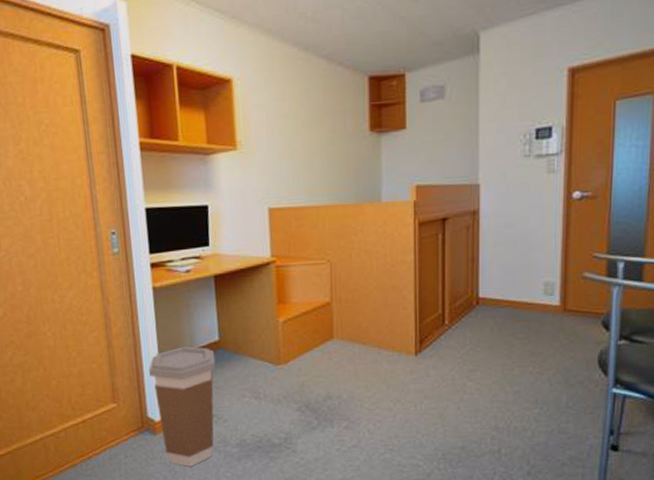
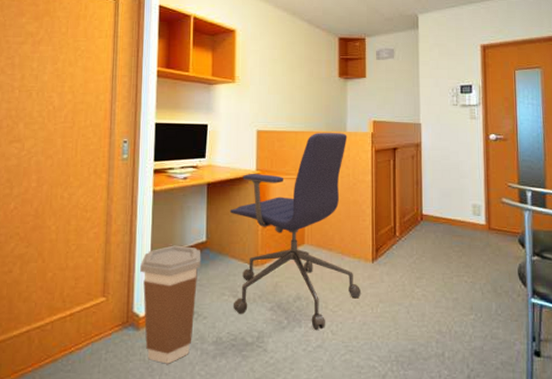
office chair: none [243,204,403,431] -> present [229,133,362,331]

